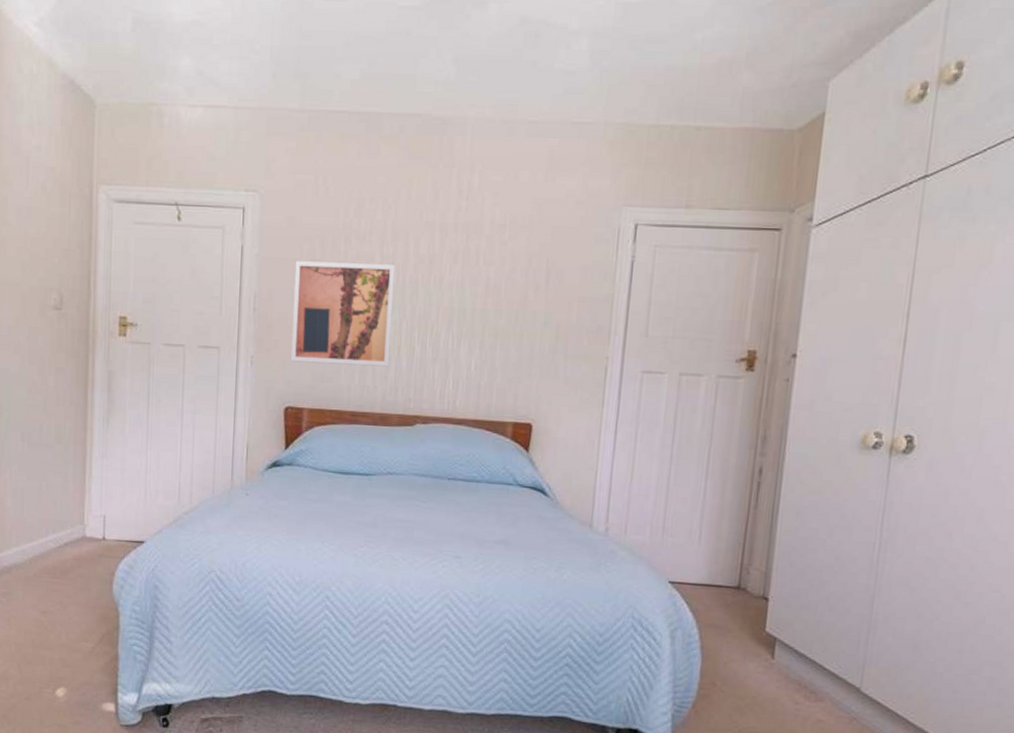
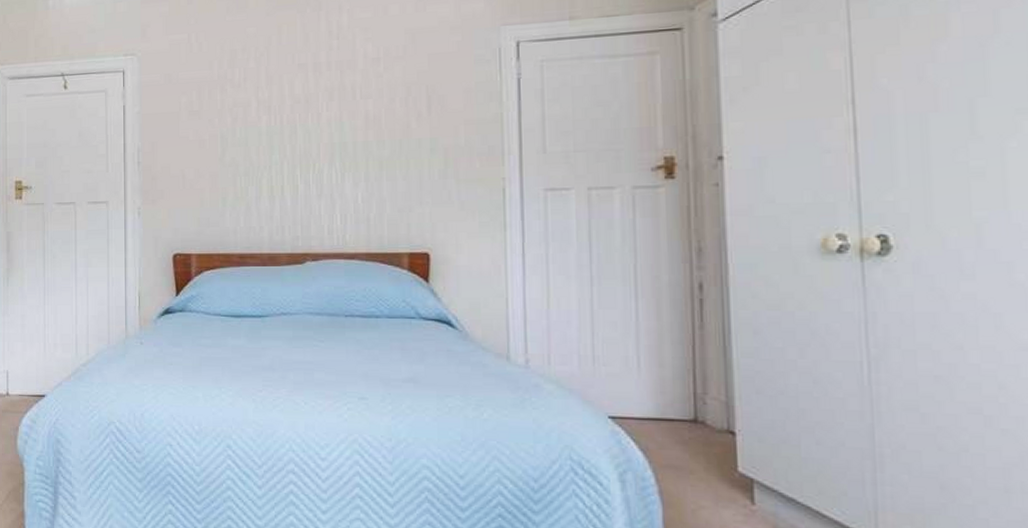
wall art: present [290,261,395,367] -> none [174,108,273,210]

